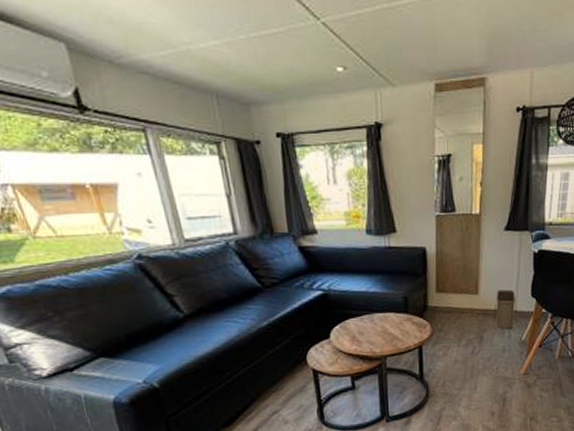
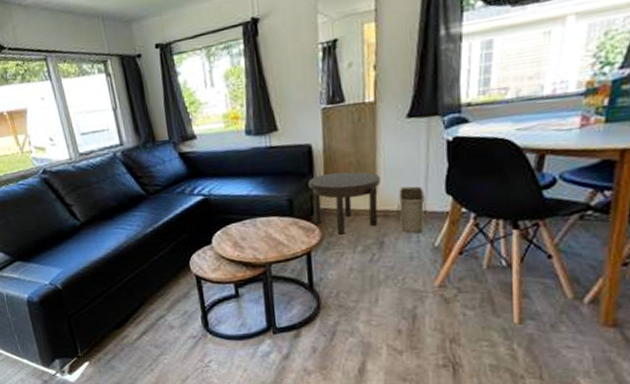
side table: none [422,274,483,330] -> present [308,171,382,235]

